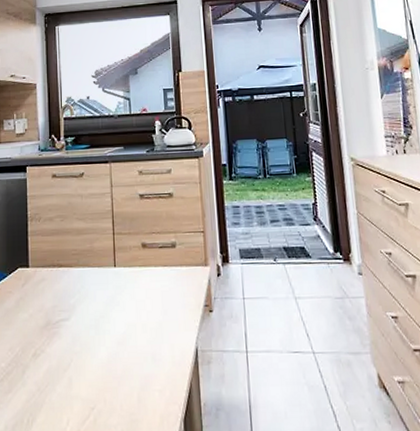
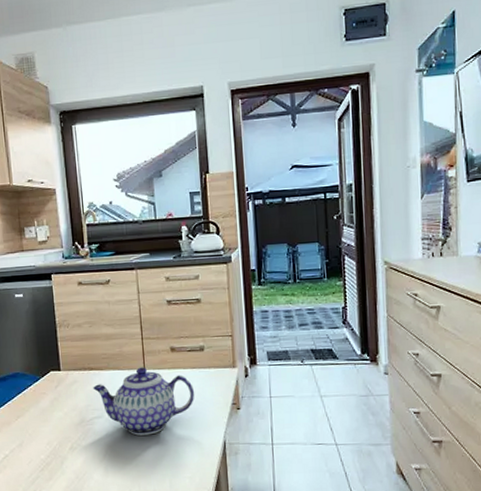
teapot: none [61,264,166,341] -> present [93,367,195,436]

